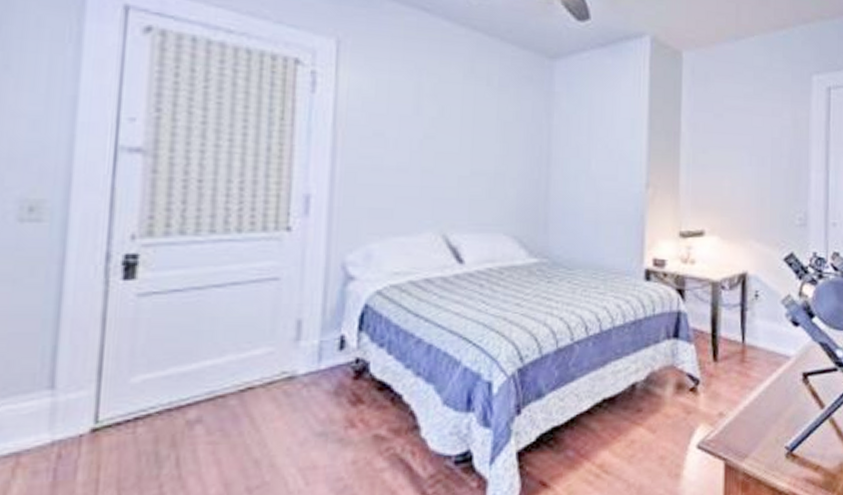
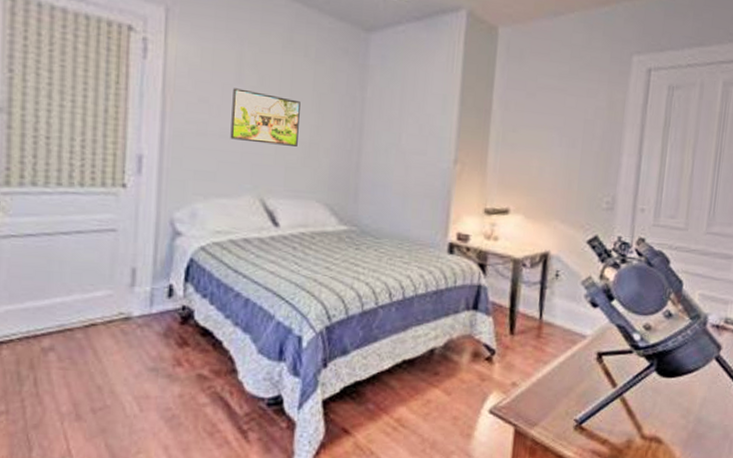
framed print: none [408,120,484,178] -> present [230,88,301,146]

